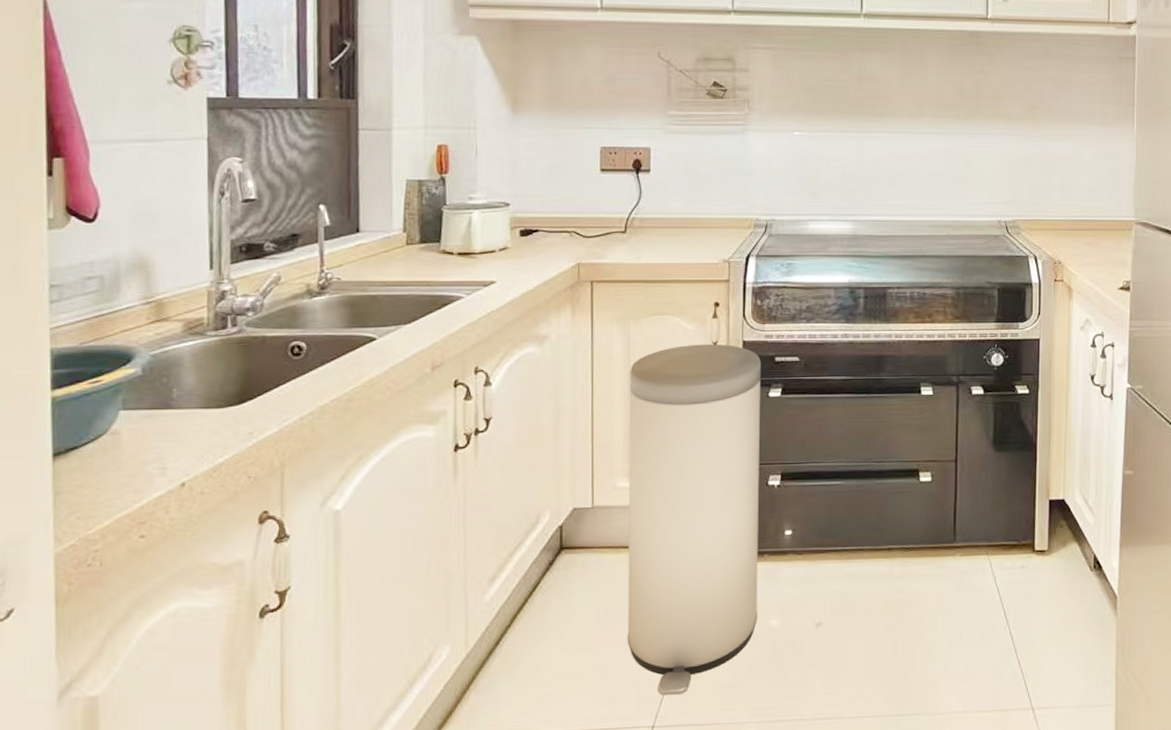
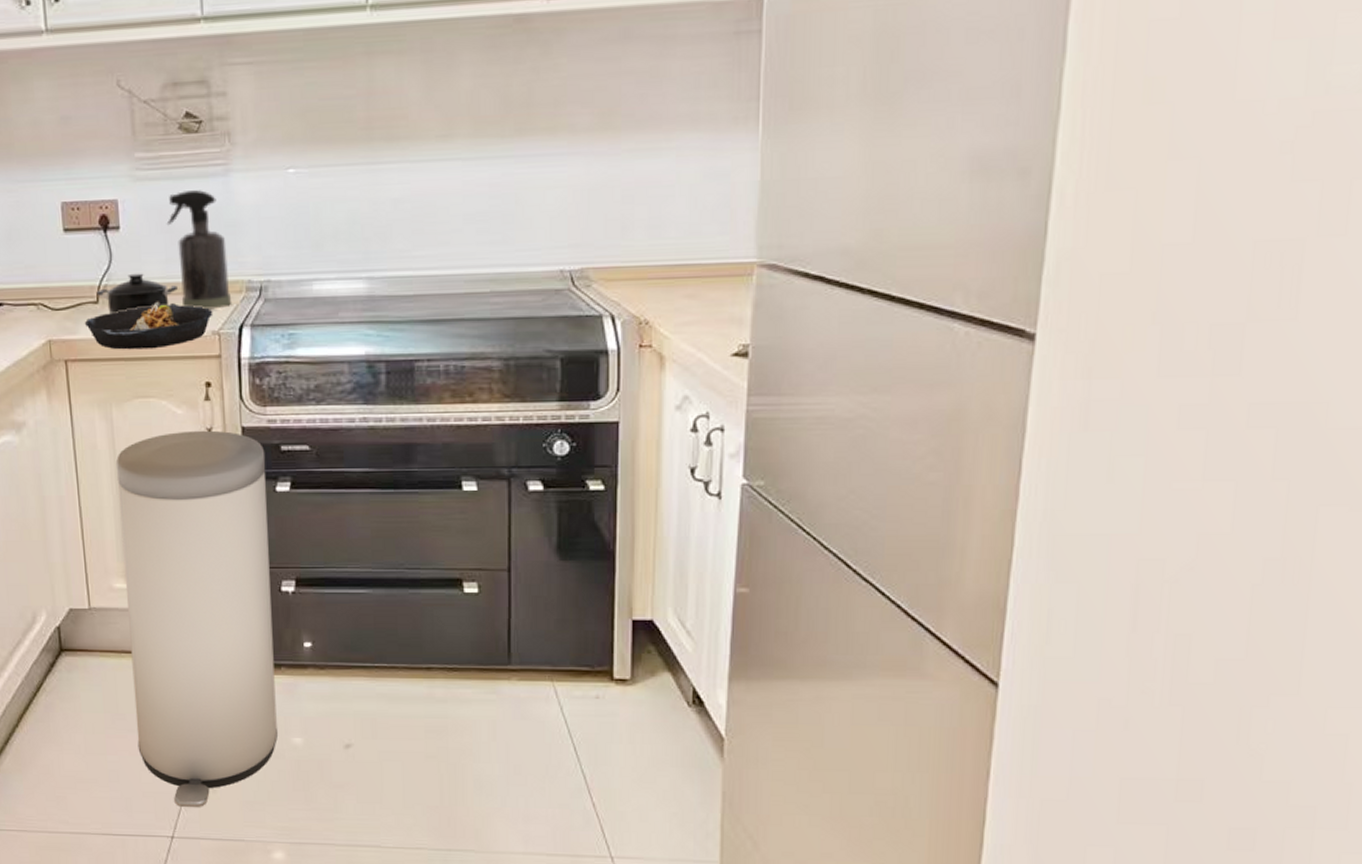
wok: none [611,234,725,273] -> present [84,302,213,350]
saucepan: none [625,209,696,243] -> present [96,273,178,315]
spray bottle: none [691,144,741,242] -> present [166,190,231,310]

